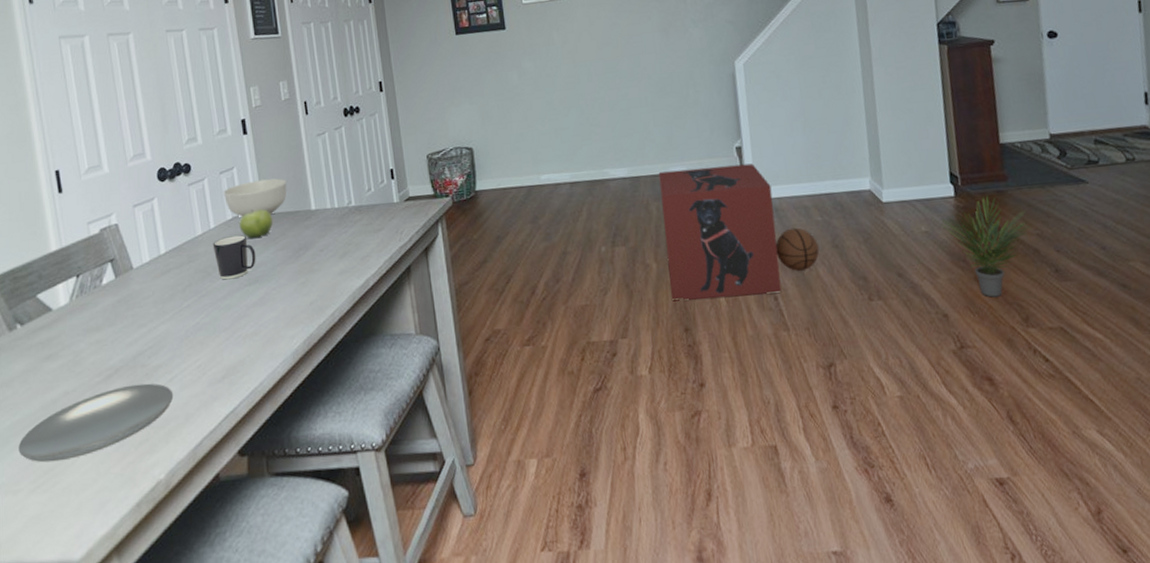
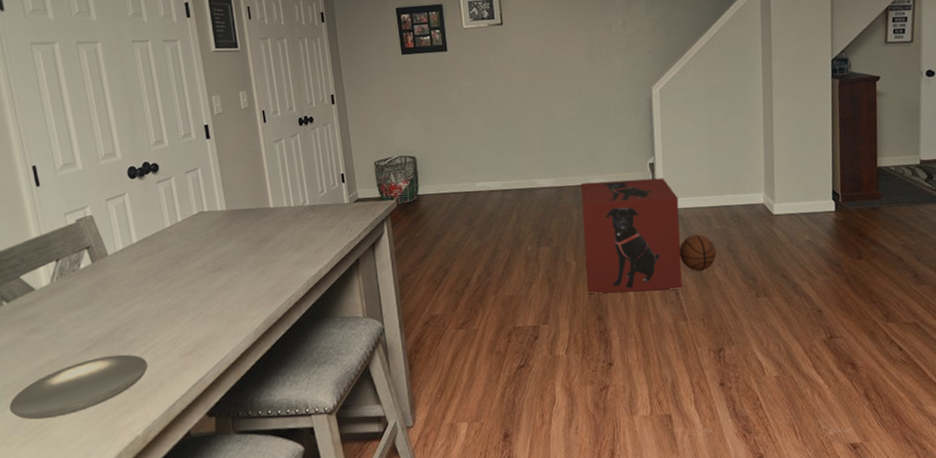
mug: present [212,235,256,280] -> none [180,228,220,267]
bowl: present [223,178,287,217] -> none [189,179,248,212]
fruit: present [239,208,273,239] -> none [204,205,235,232]
potted plant: present [940,196,1029,298] -> none [821,211,896,297]

